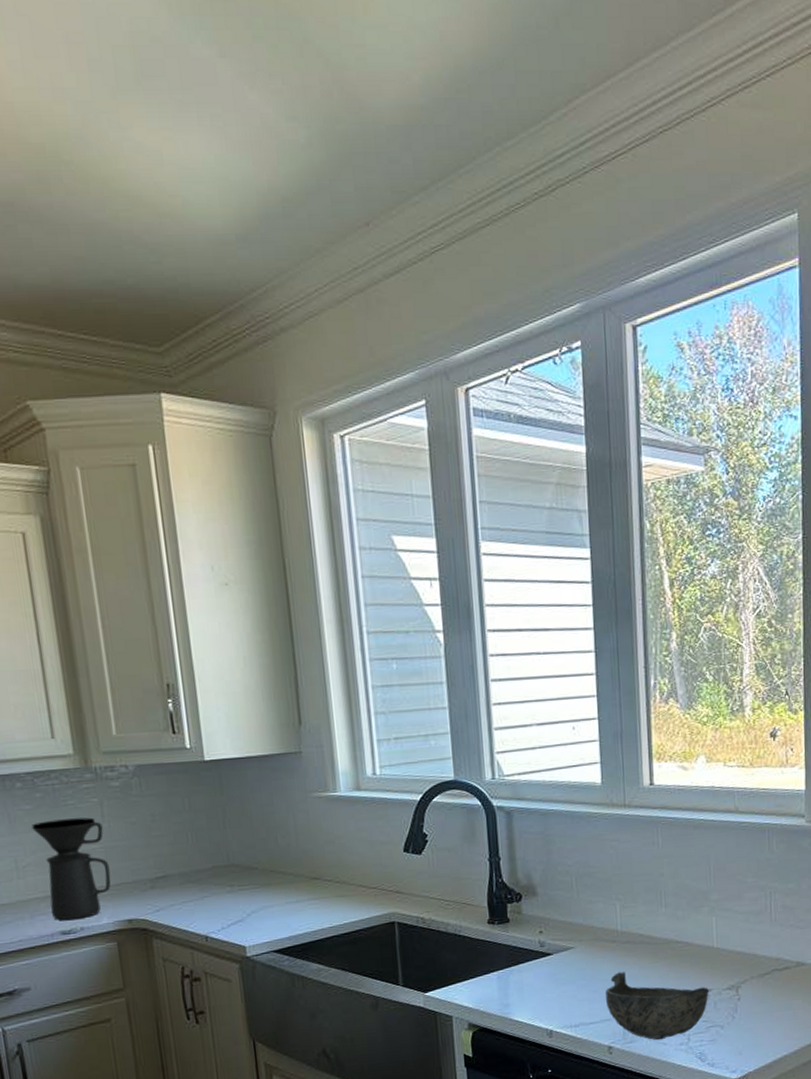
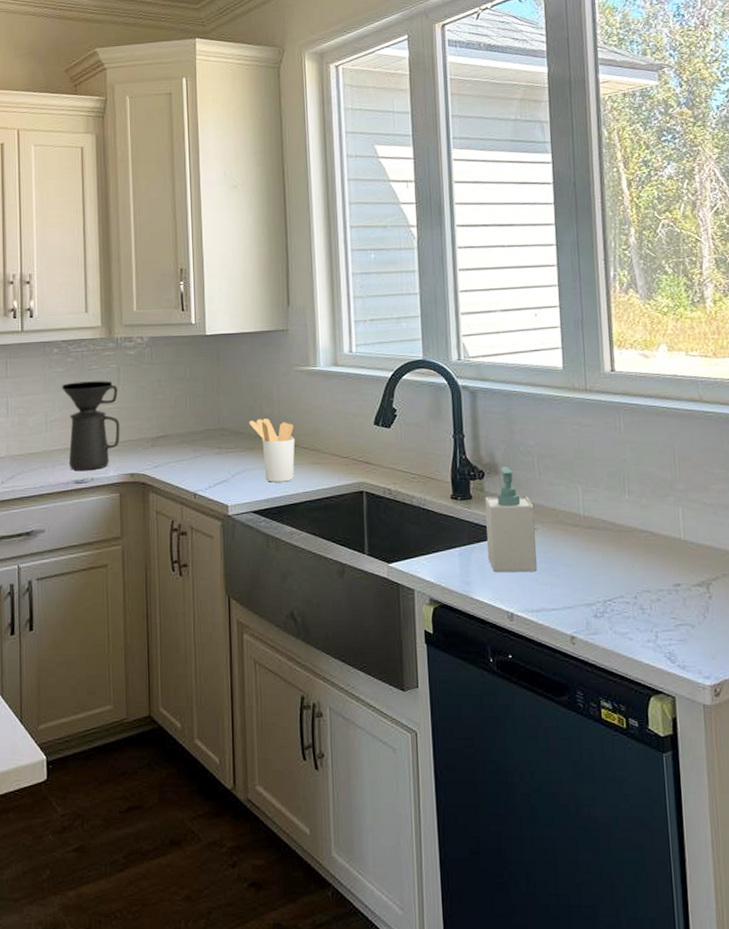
utensil holder: none [263,851,319,919] -> present [249,419,295,482]
soap bottle: none [523,888,576,992] -> present [485,467,537,572]
bowl: present [606,972,710,1040] -> none [568,558,678,635]

